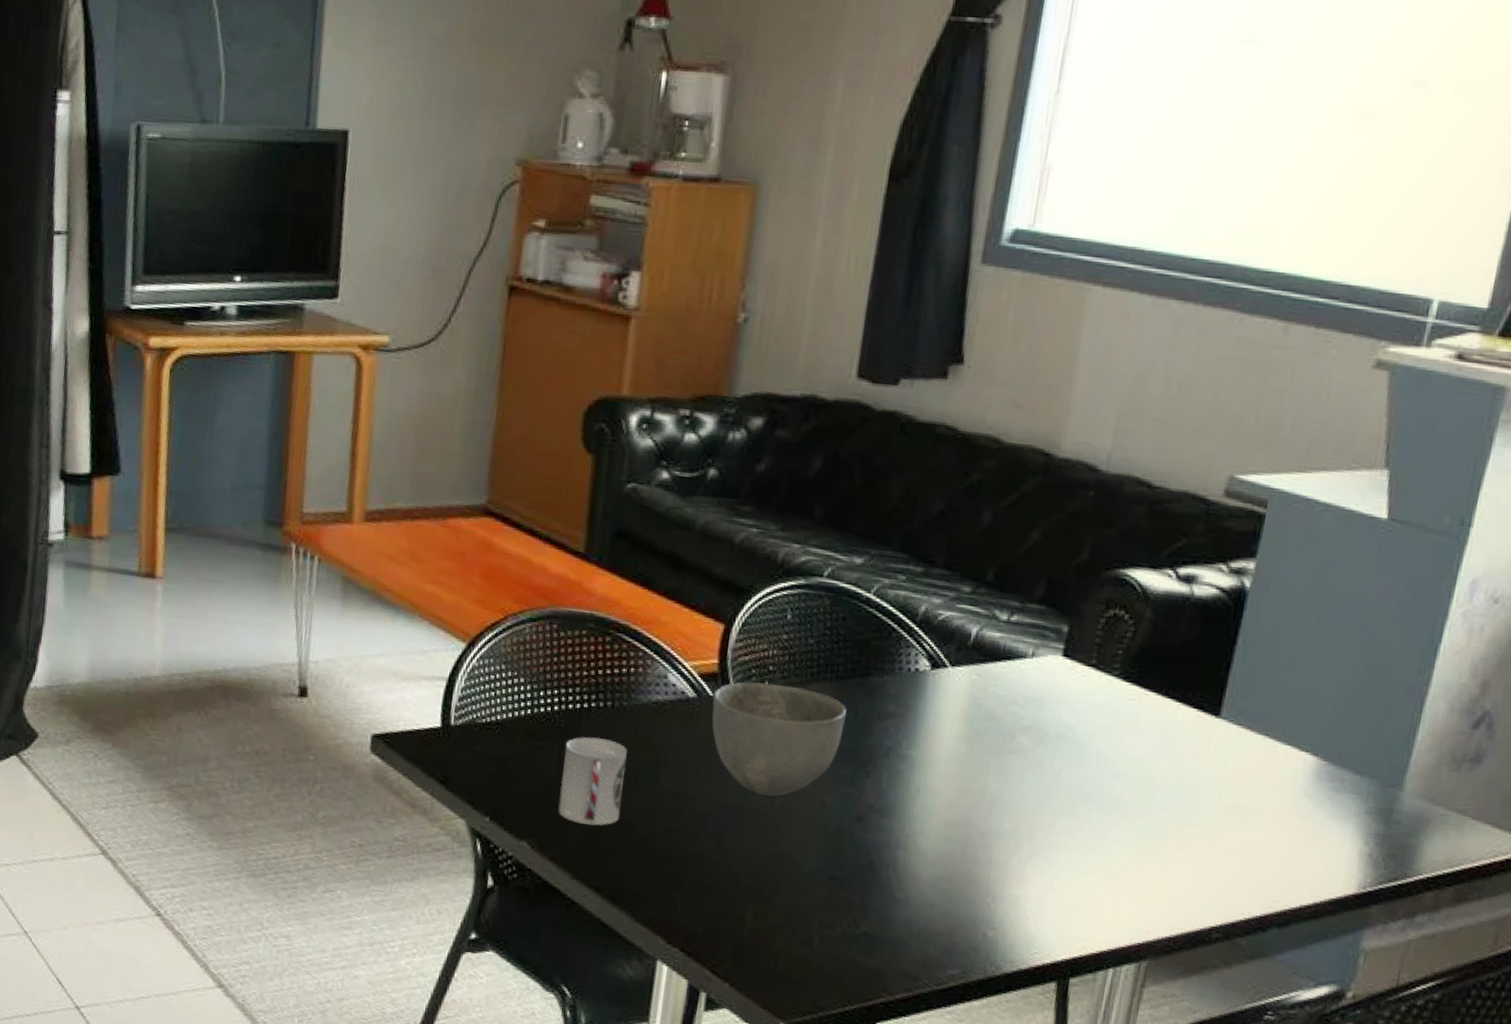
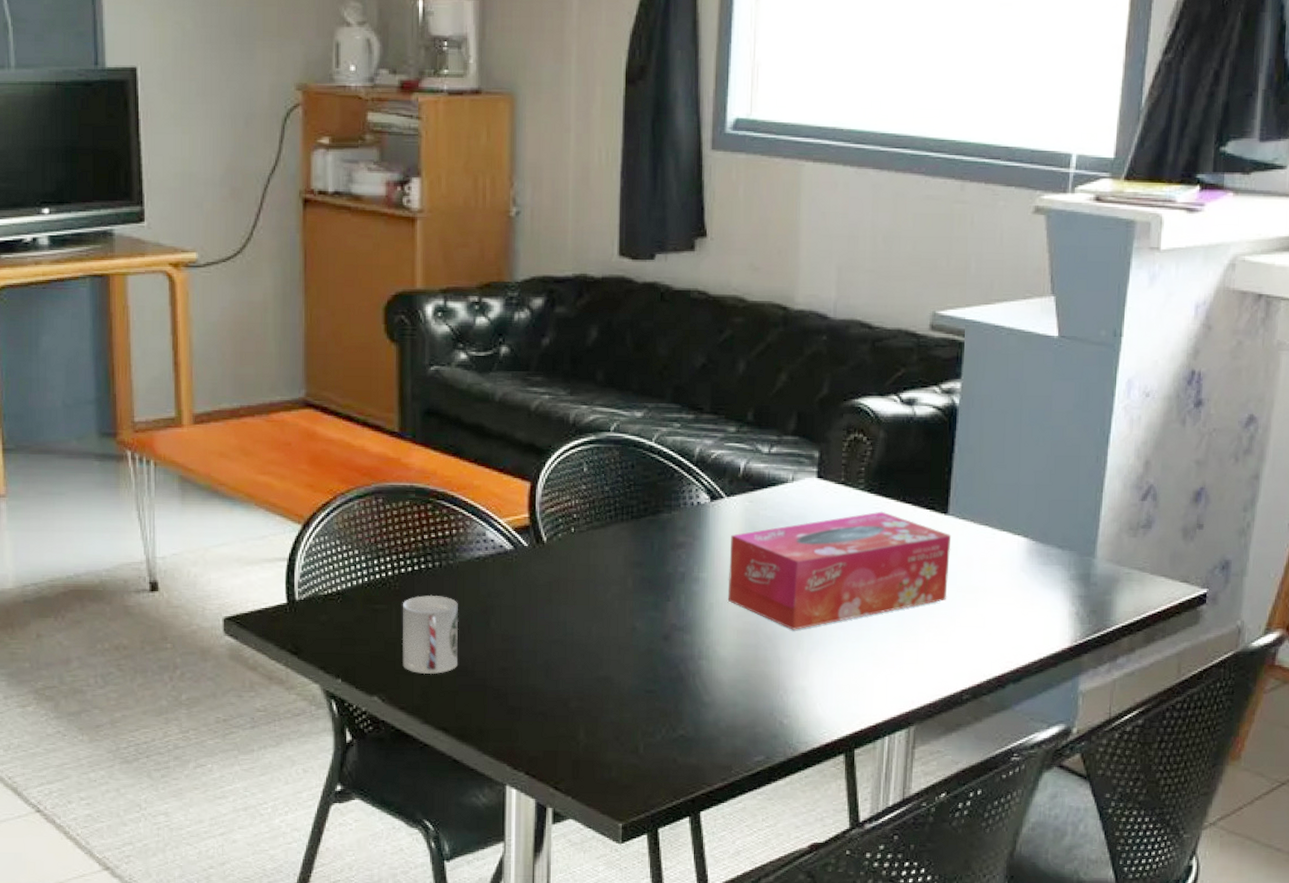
bowl: present [712,681,847,797] -> none [527,529,645,629]
tissue box: none [938,703,1221,830] -> present [728,511,952,630]

